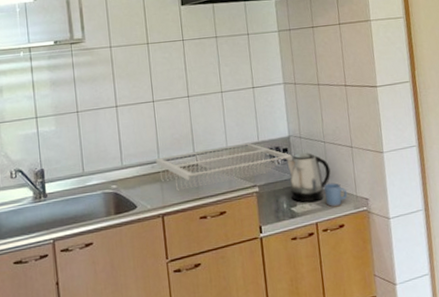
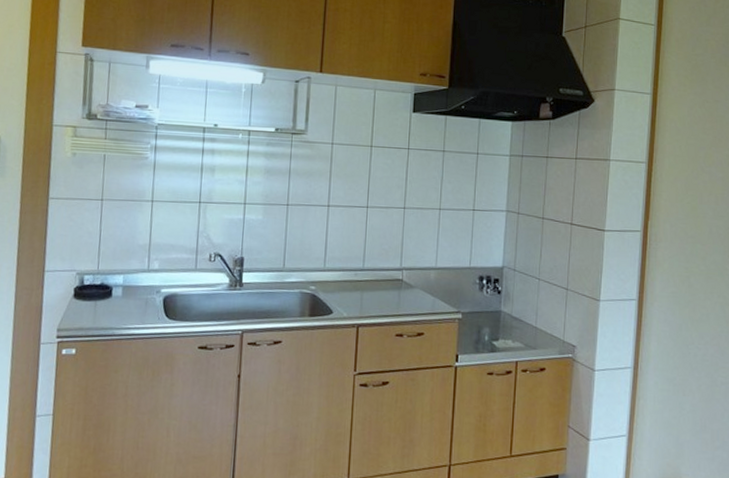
dish rack: present [155,142,292,192] -> none [359,266,502,304]
kettle: present [286,152,331,203] -> none [495,286,540,340]
mug: present [324,182,348,207] -> none [531,322,555,349]

